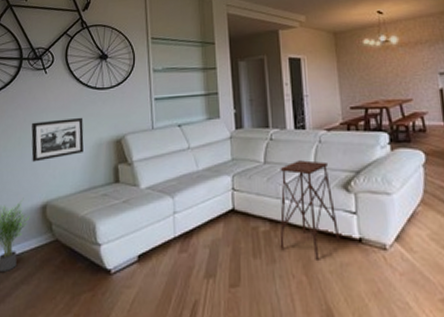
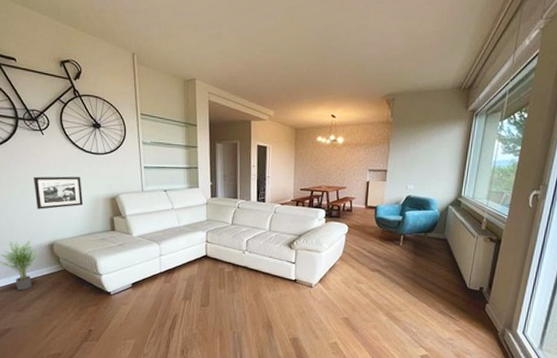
side table: present [279,160,341,260] -> none [239,224,282,292]

